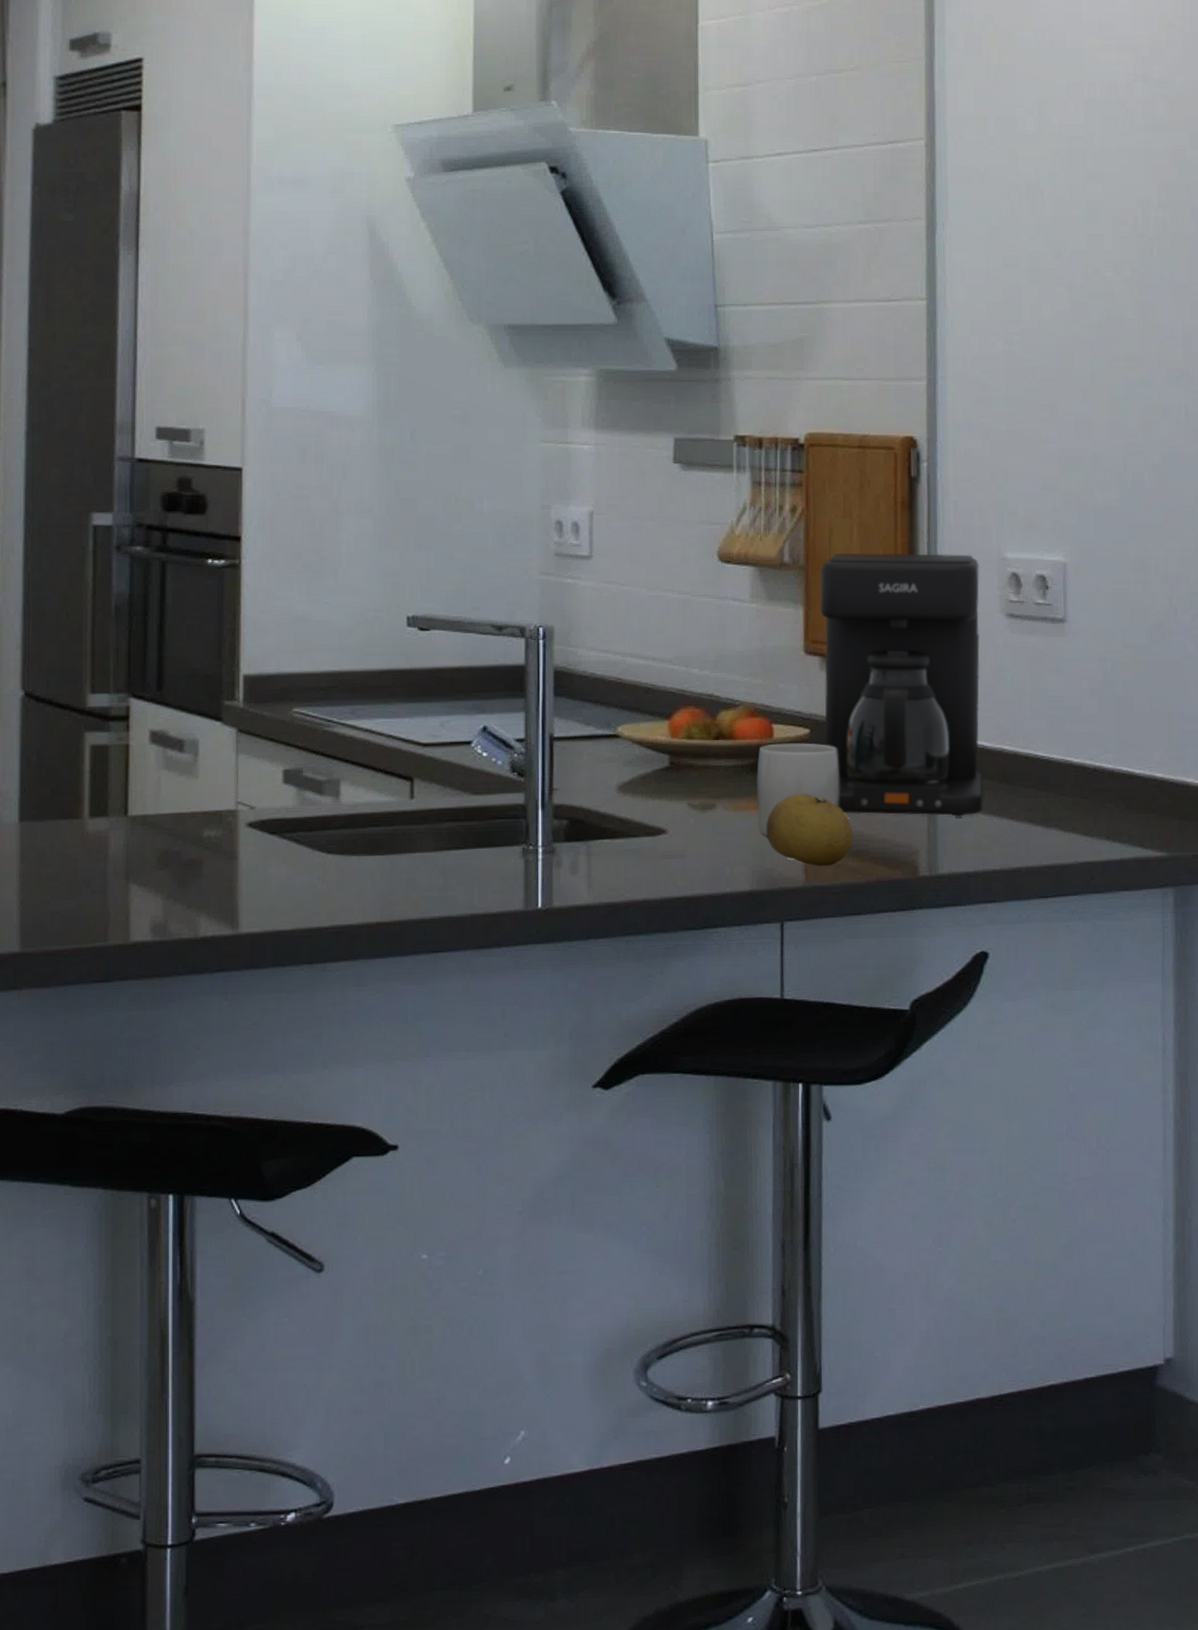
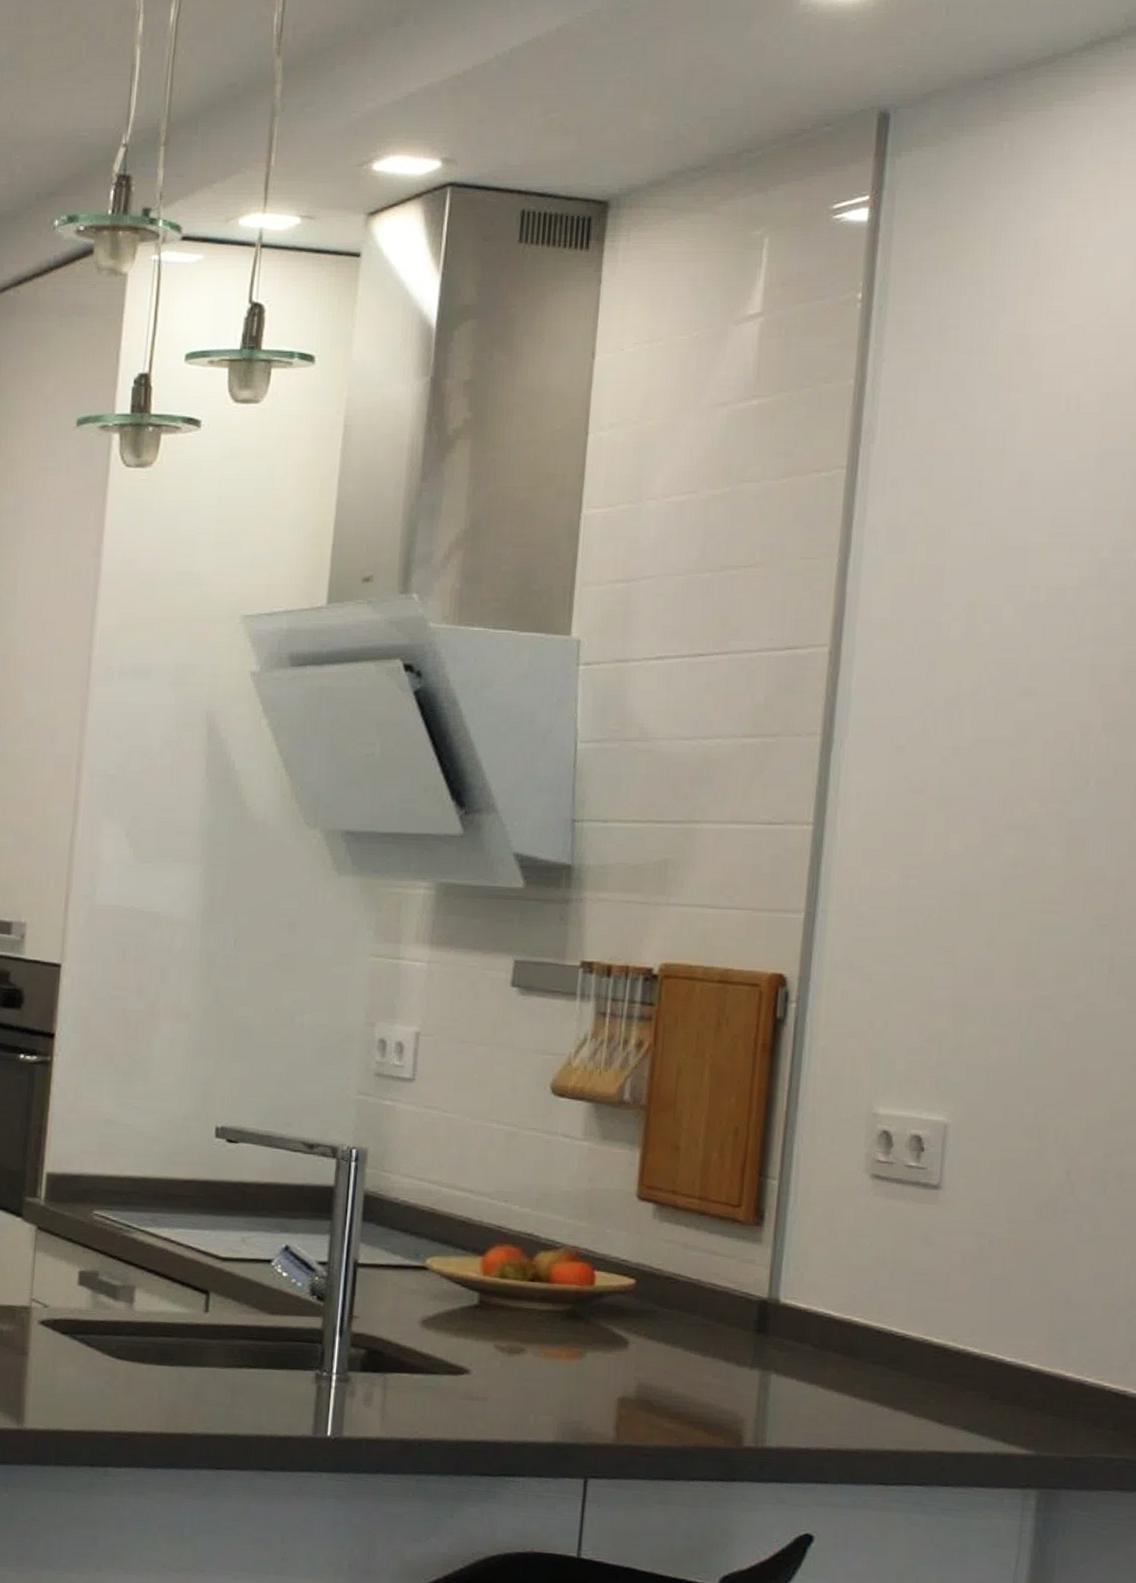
mug: present [756,743,840,836] -> none [569,1291,665,1387]
fruit: present [765,793,853,867] -> none [577,1346,673,1426]
coffee maker: present [819,552,984,817] -> none [650,1095,846,1388]

